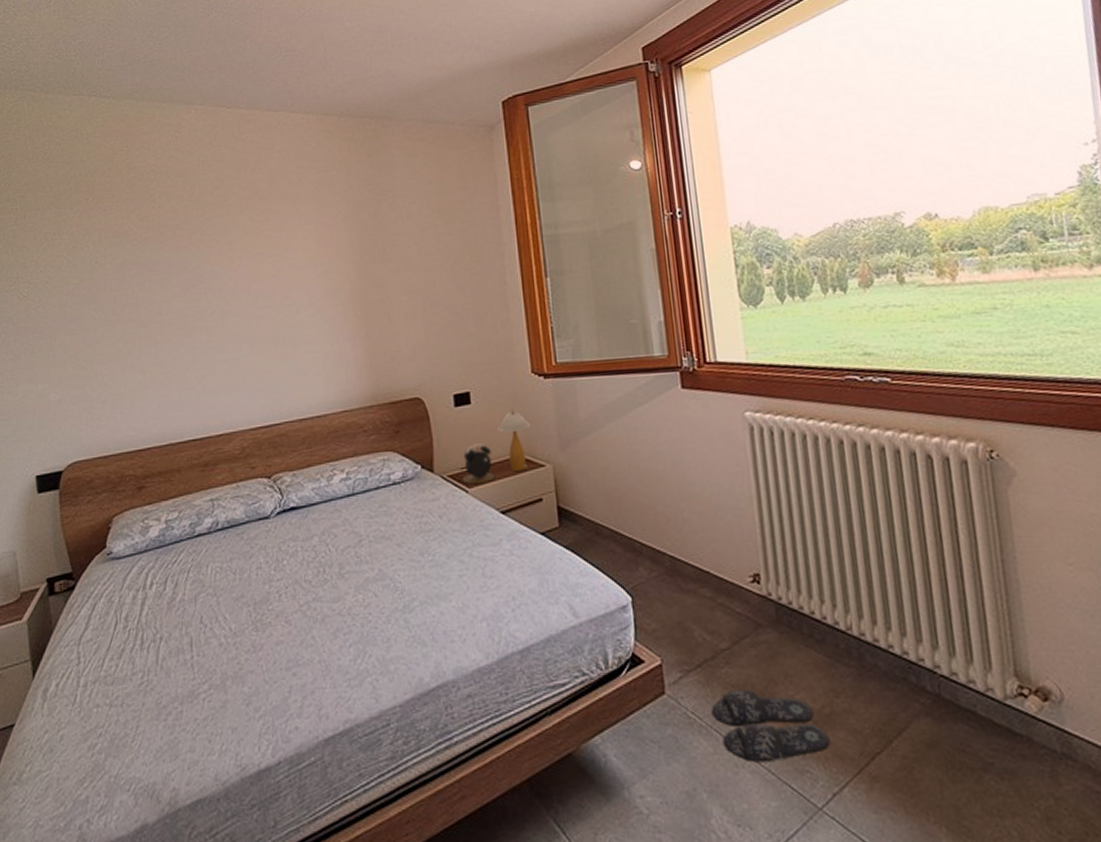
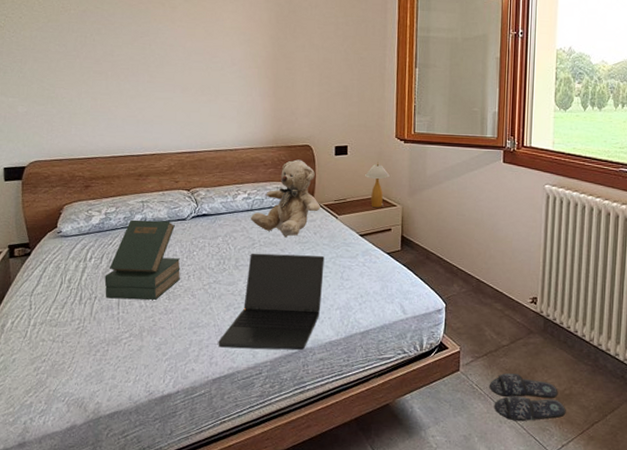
book: none [171,522,270,638] -> present [104,219,181,300]
laptop: none [327,547,461,692] -> present [218,253,325,351]
teddy bear: none [353,418,443,527] -> present [251,159,320,238]
alarm clock: present [462,443,495,485] -> none [334,184,359,214]

